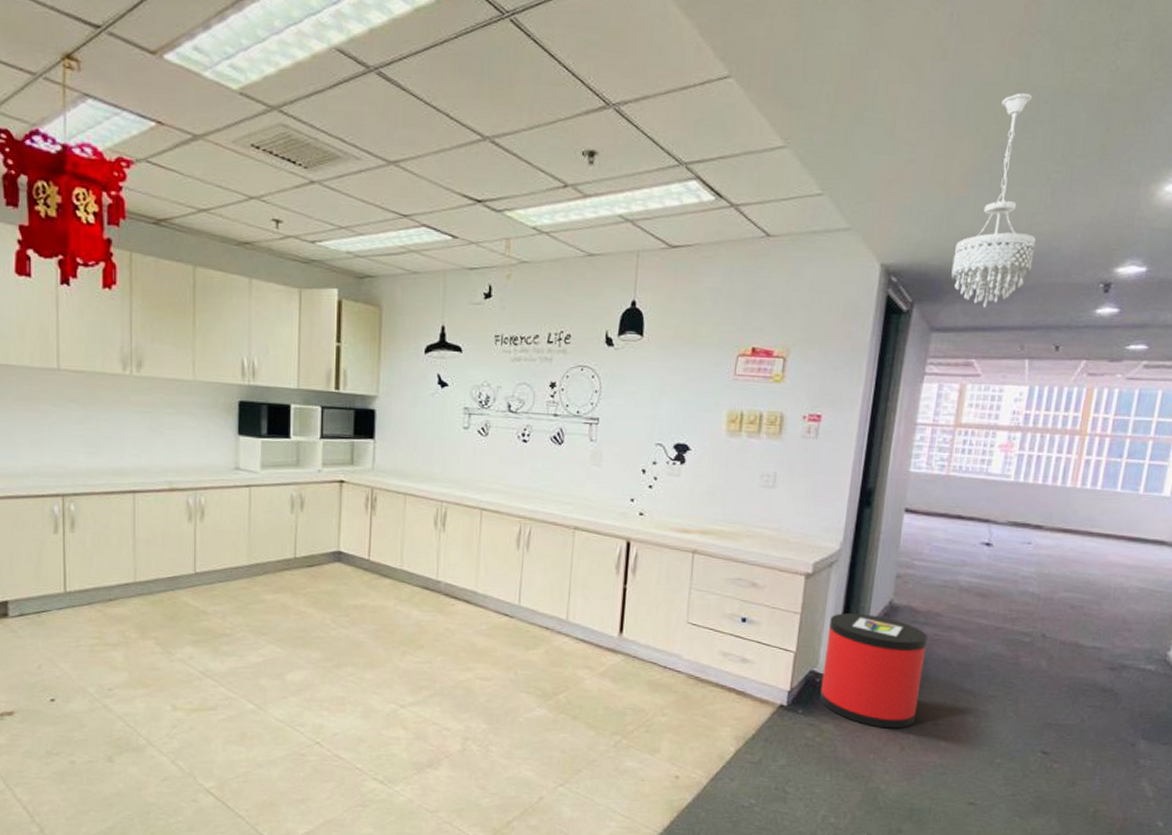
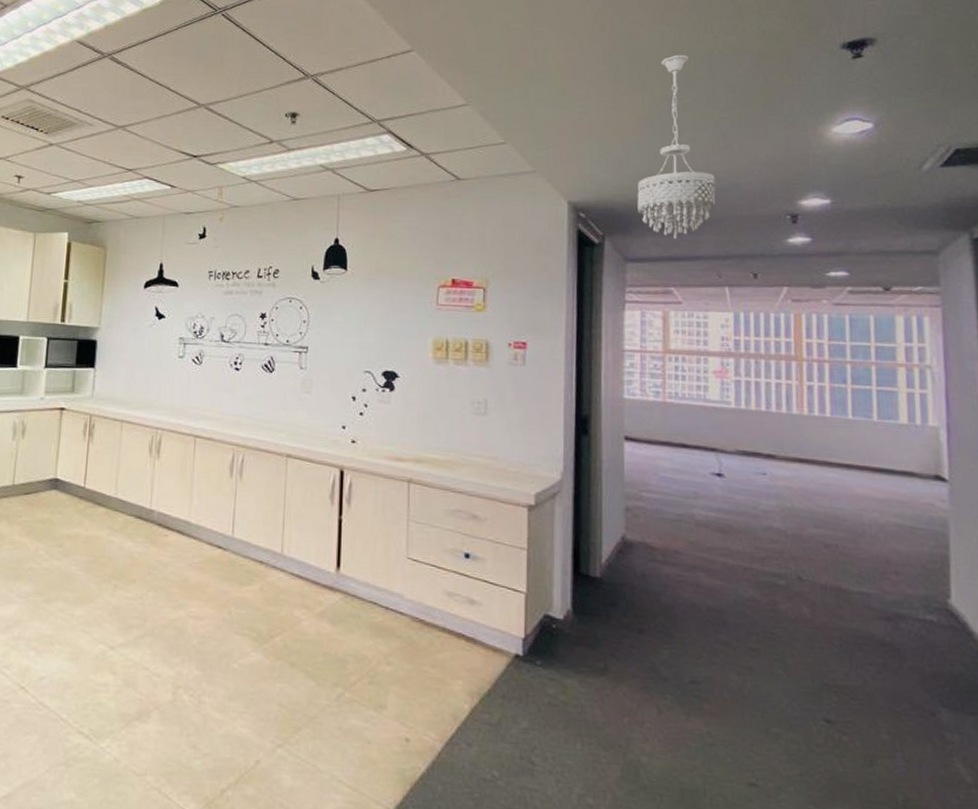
trash can: present [820,613,928,729] -> none [558,549,670,687]

